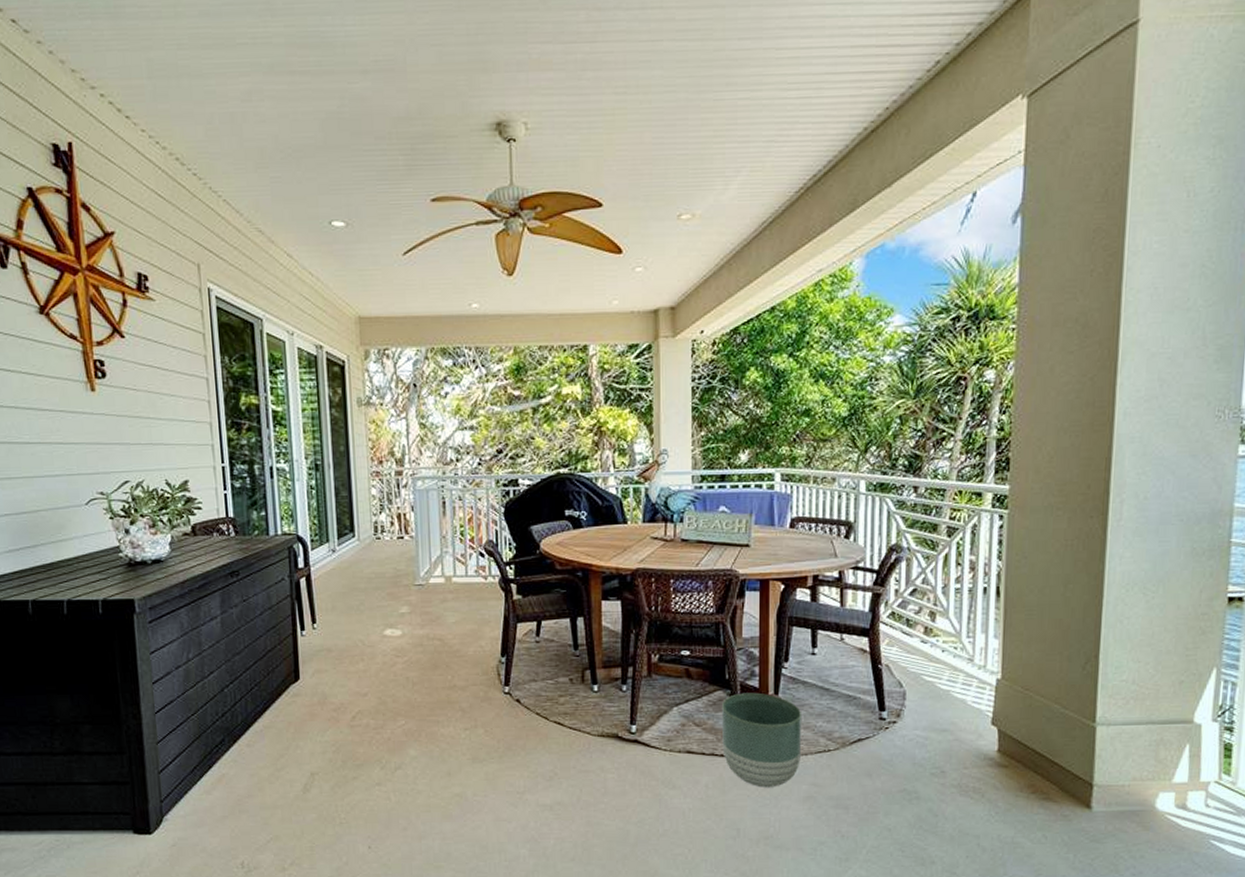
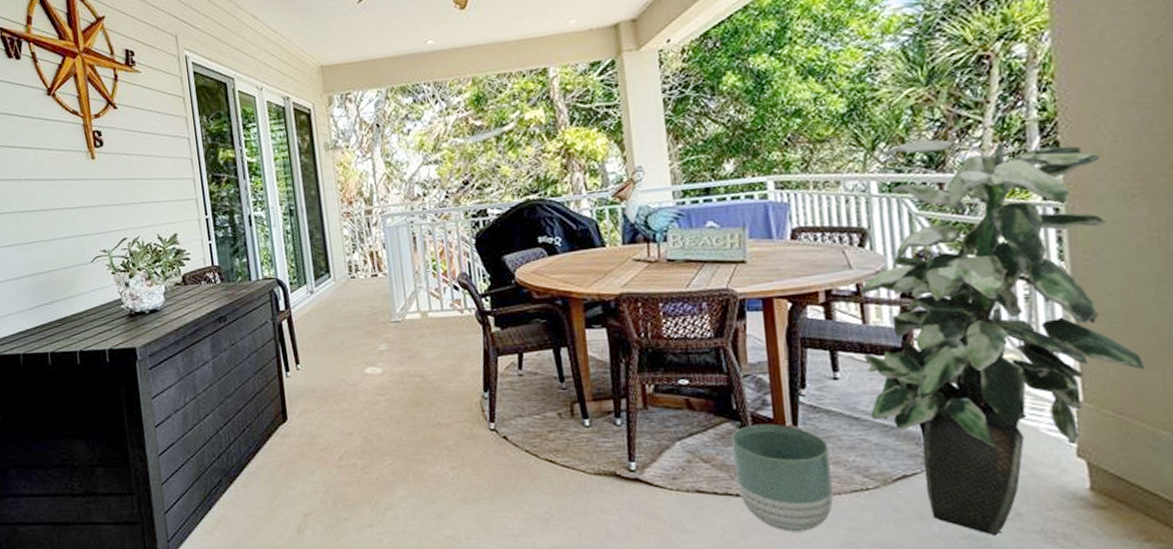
indoor plant: none [838,447,1050,790] -> present [860,139,1147,536]

